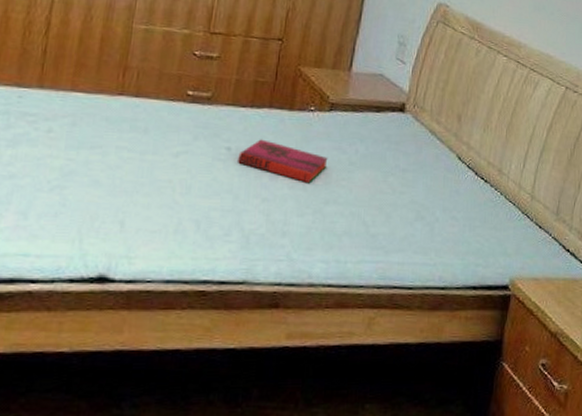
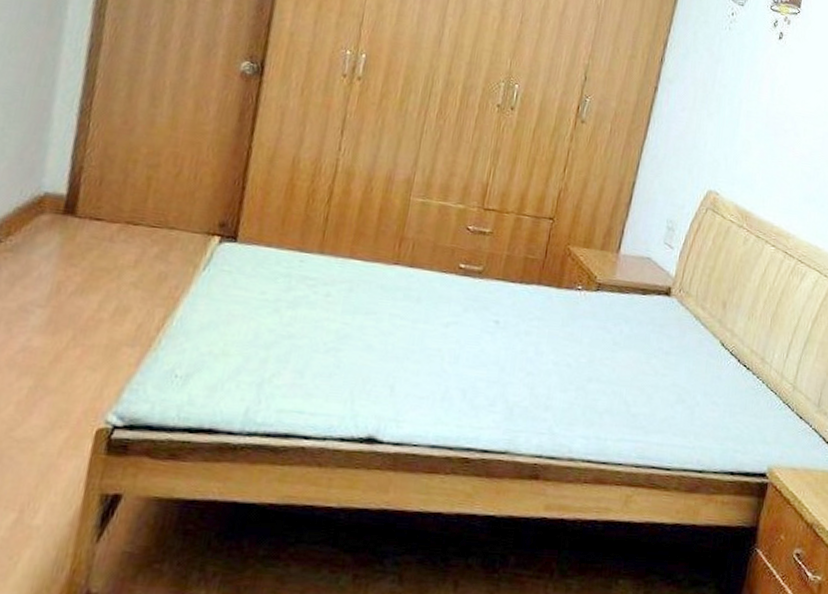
hardback book: present [238,139,328,184] -> none [505,314,593,361]

